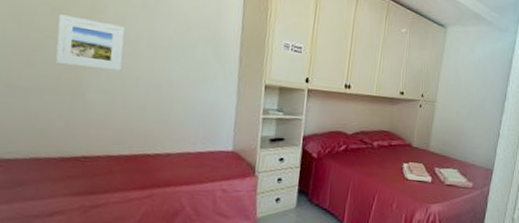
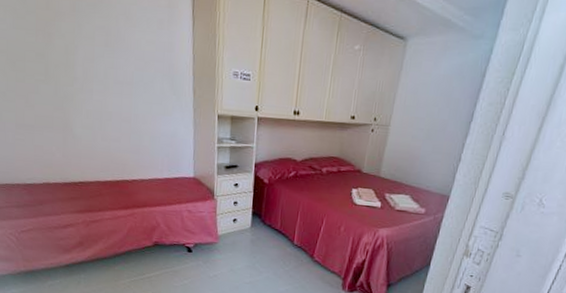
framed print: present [55,14,126,71] -> none [42,58,98,107]

